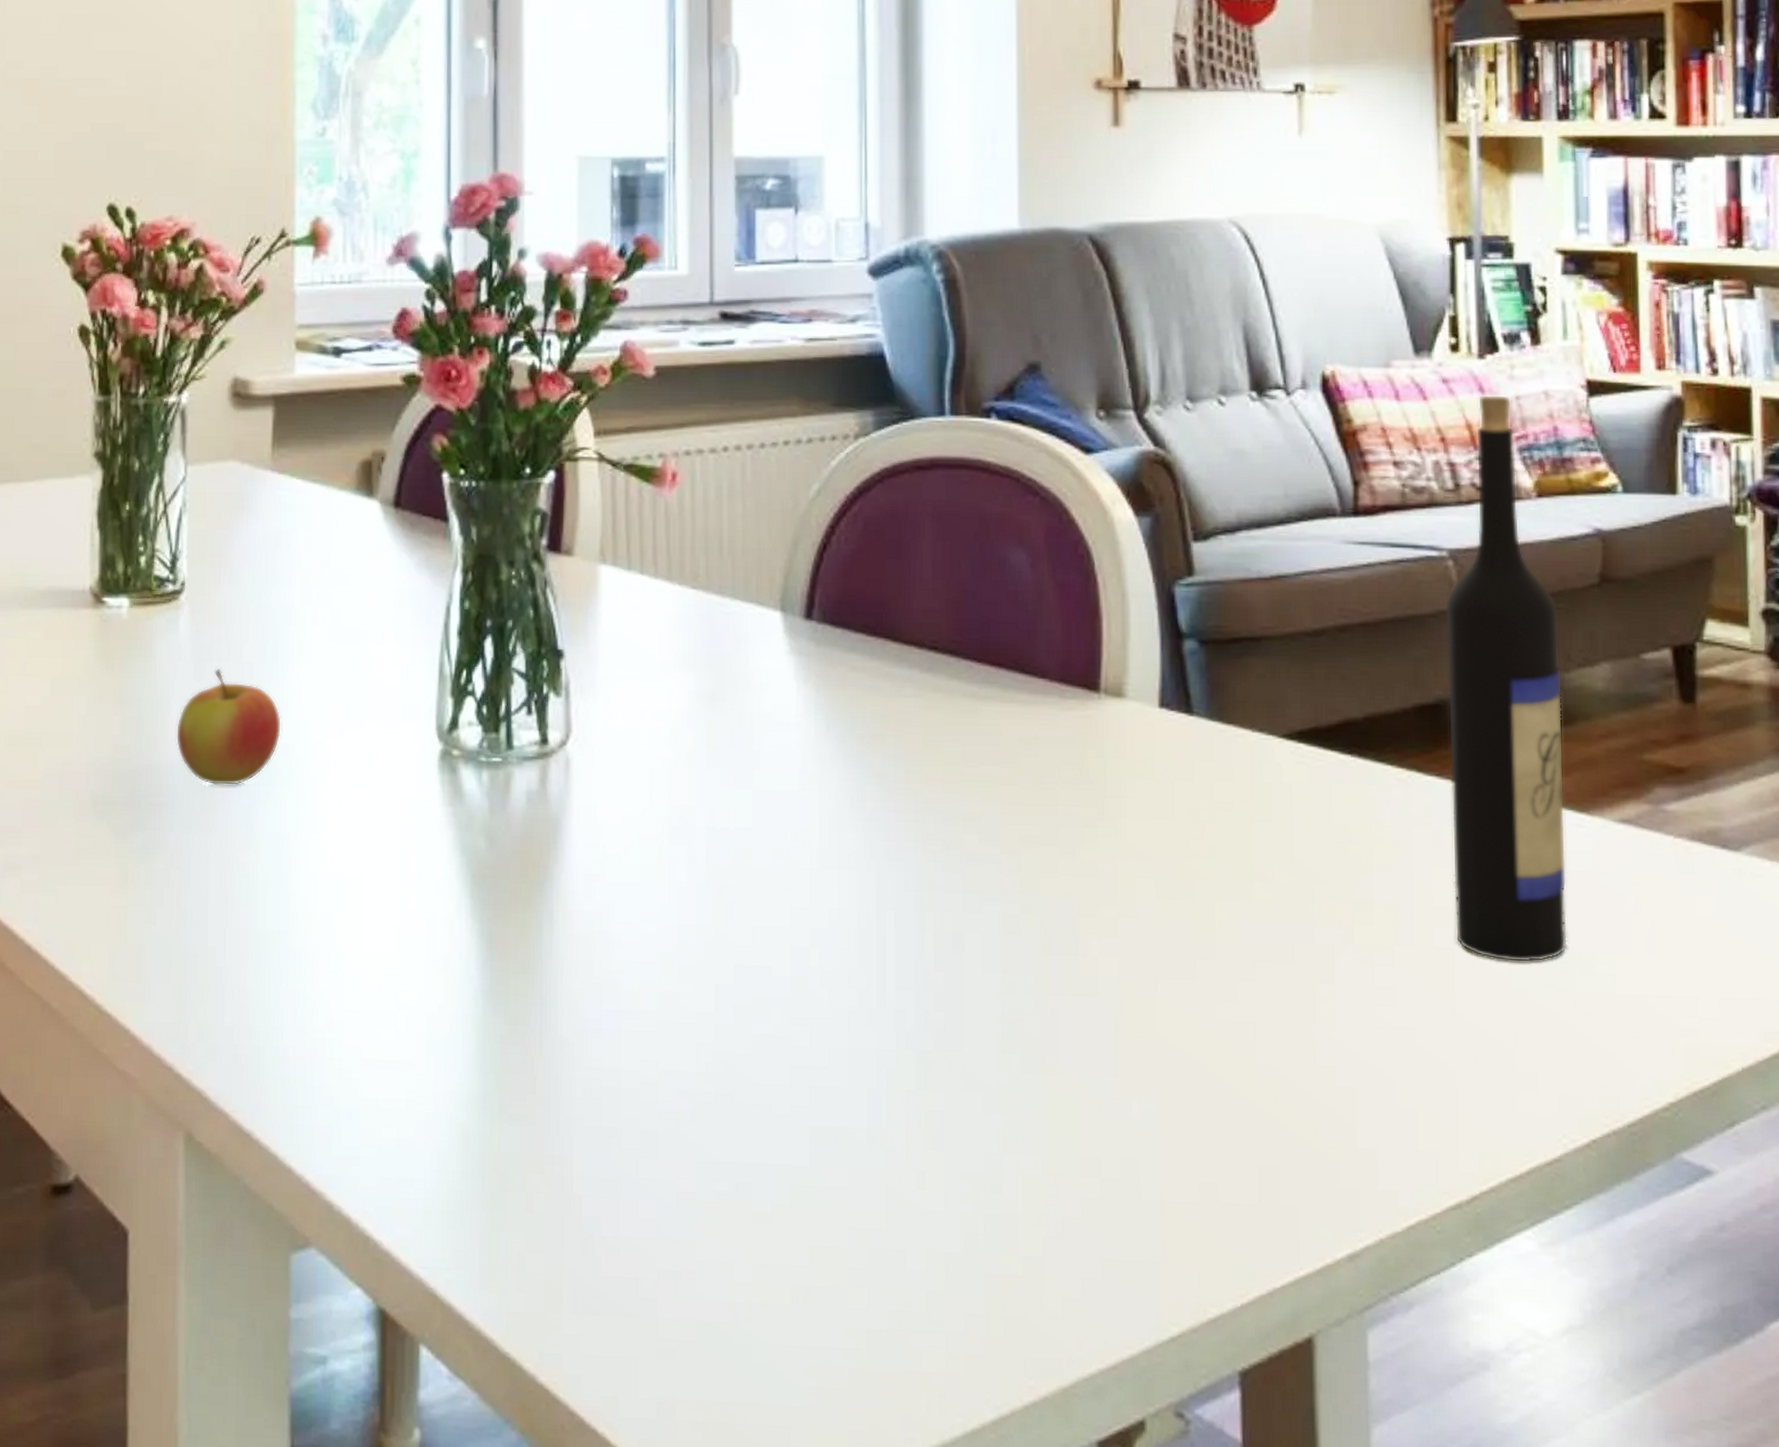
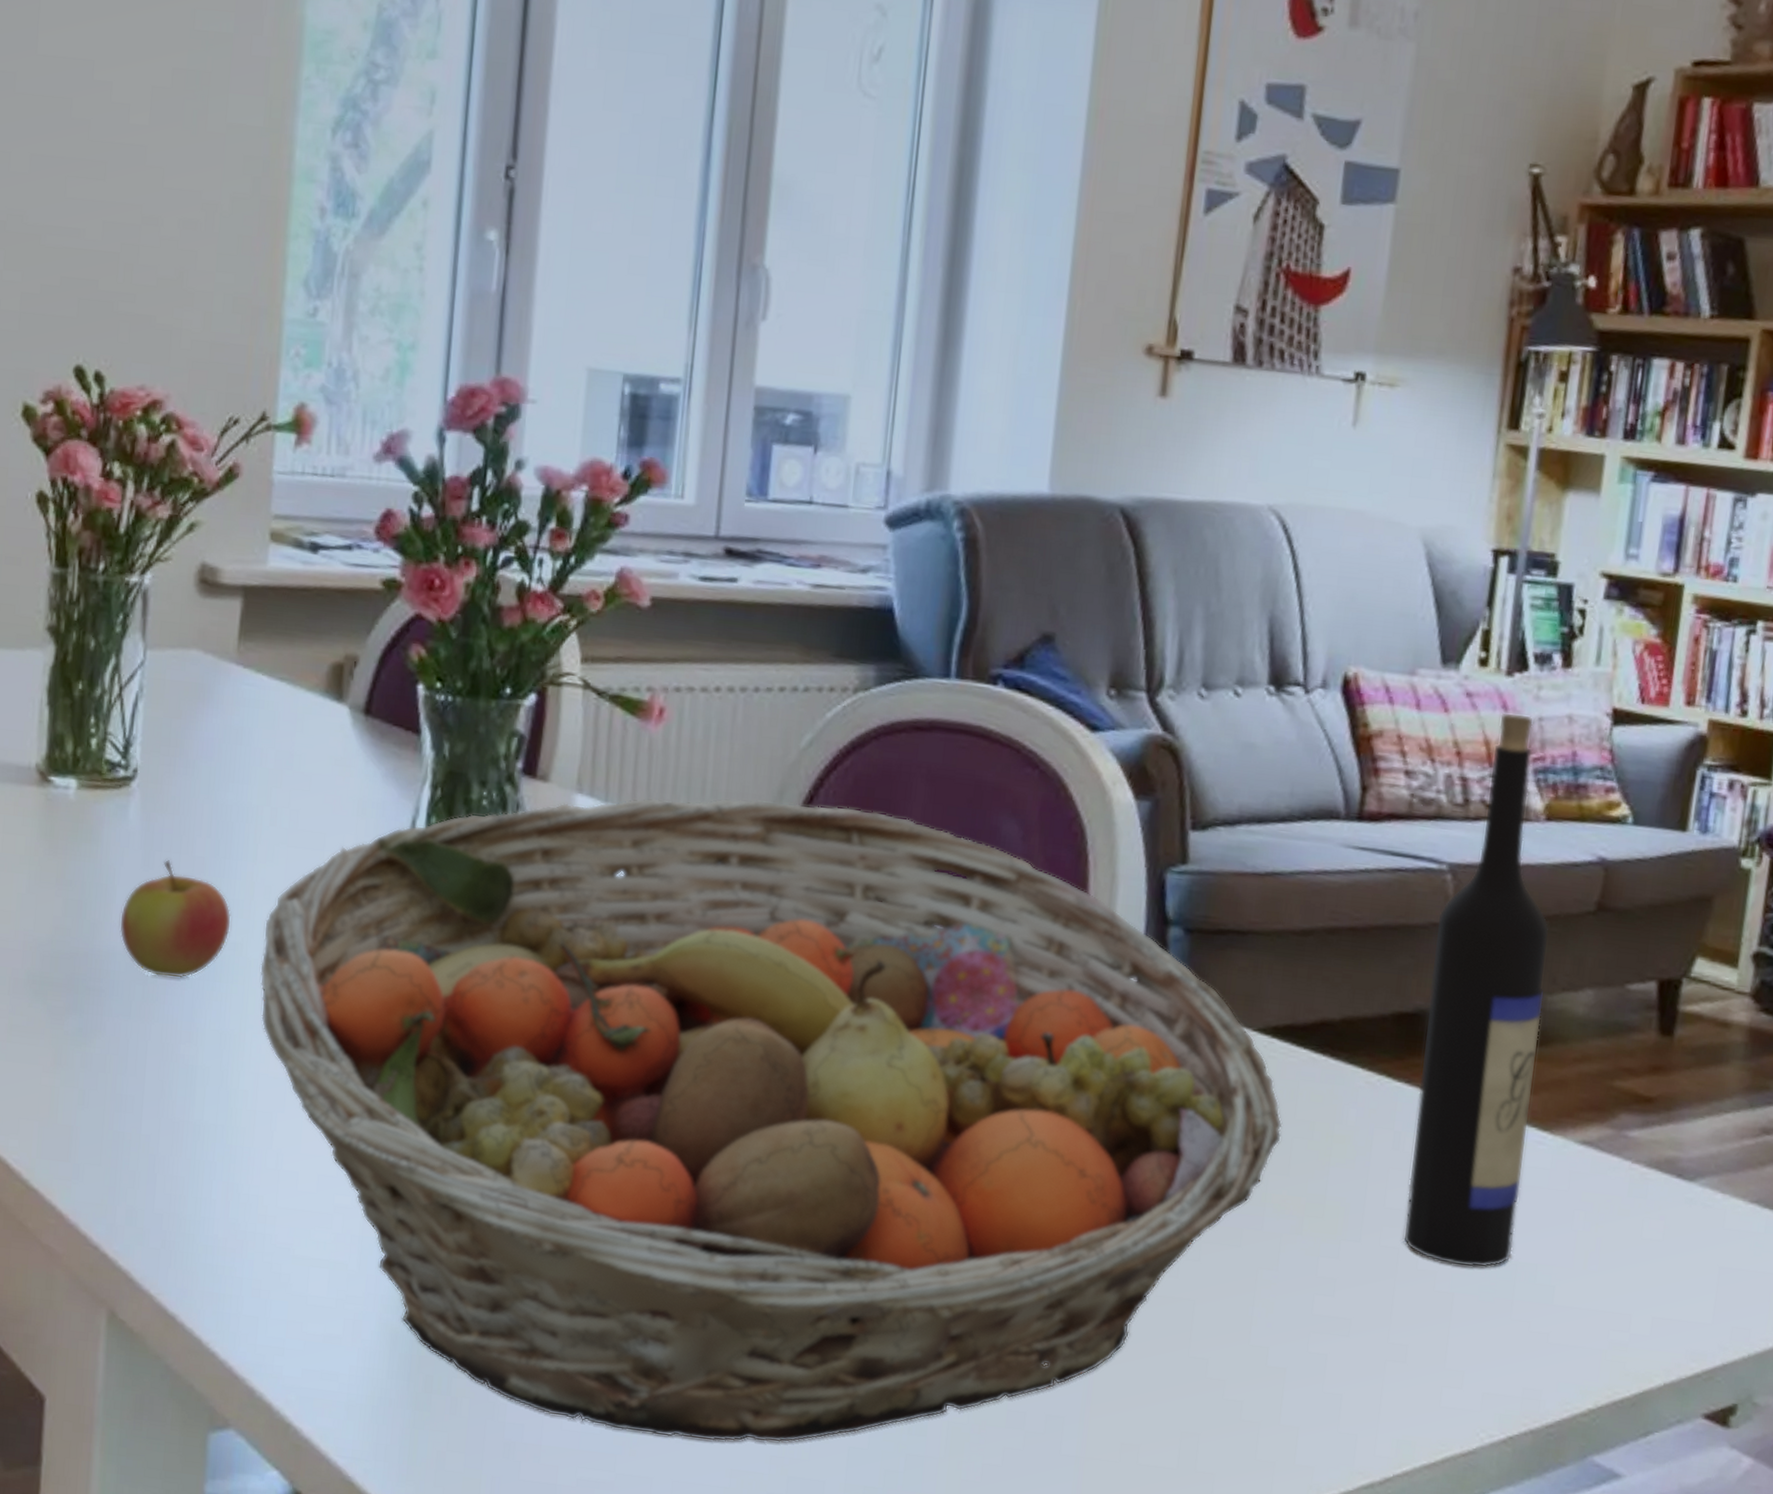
fruit basket: none [312,551,1320,1218] -> present [260,798,1283,1443]

